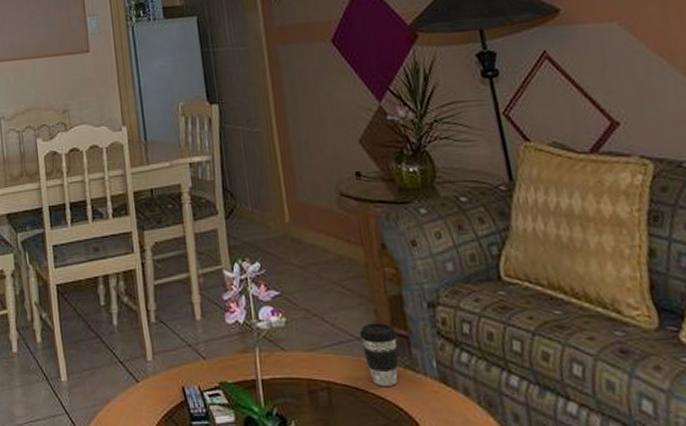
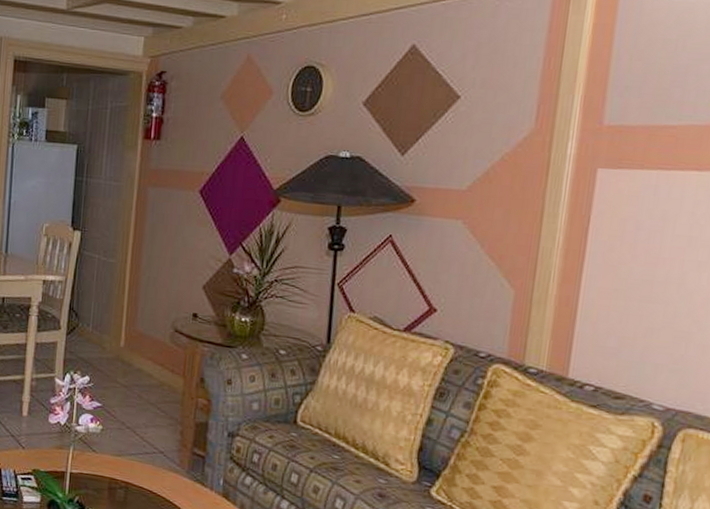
coffee cup: present [359,323,399,386] -> none [163,441,196,494]

